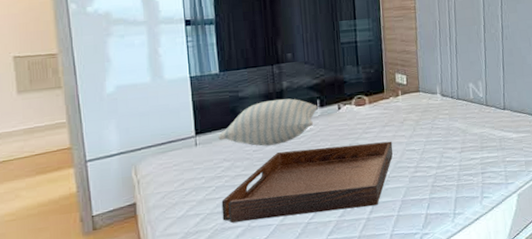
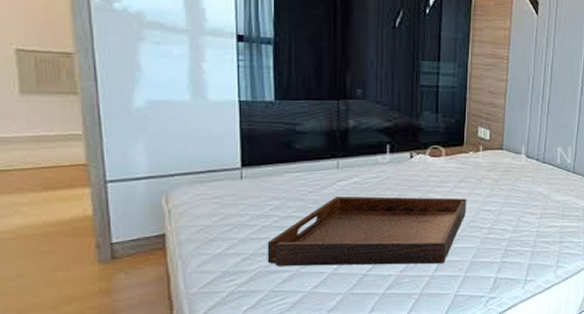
pillow: present [218,98,318,146] -> none [268,139,387,188]

